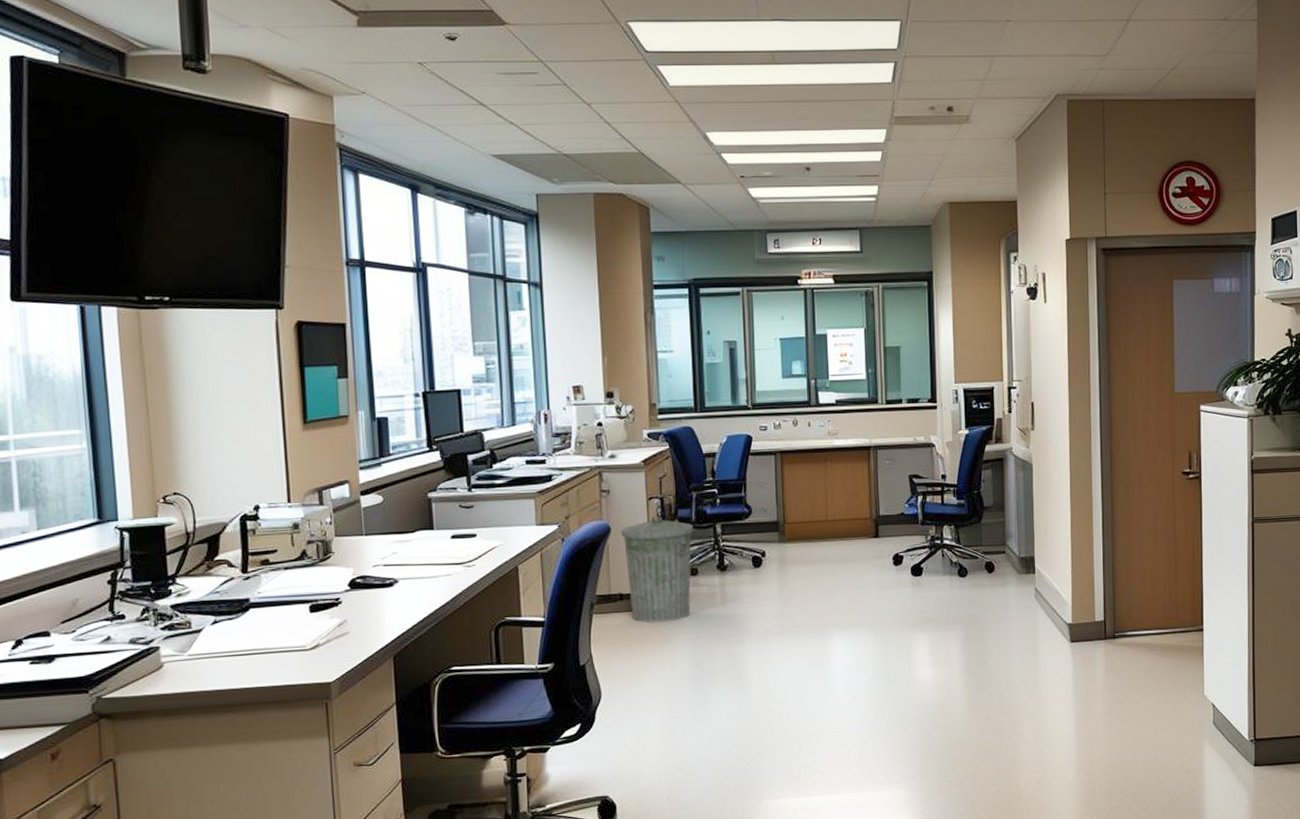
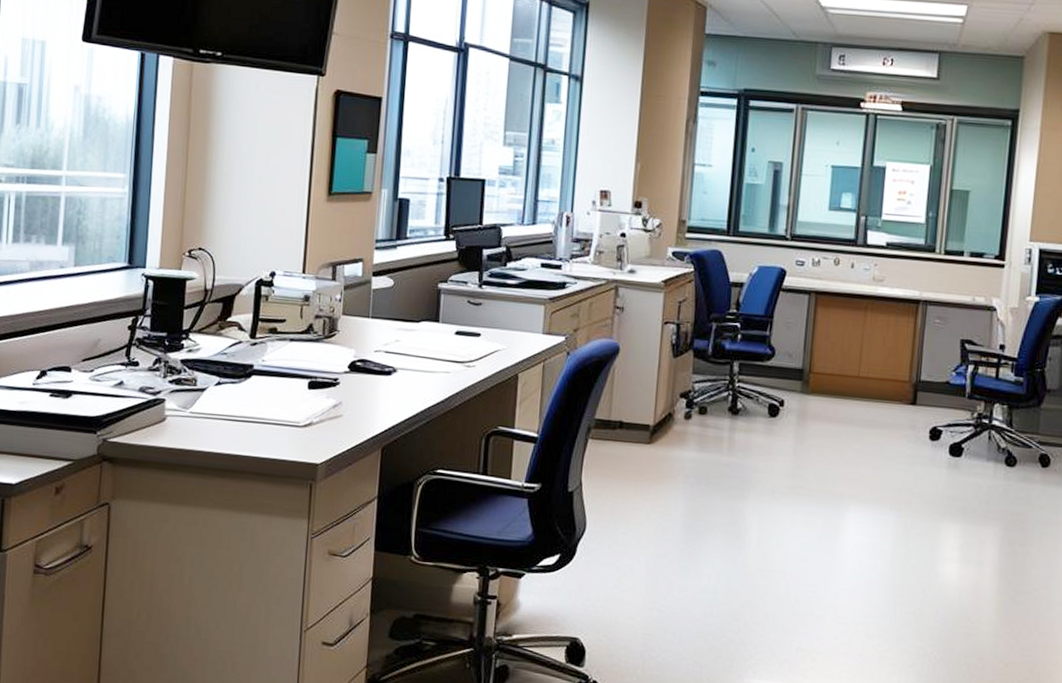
trash can: present [621,517,693,623] -> none [630,343,708,461]

